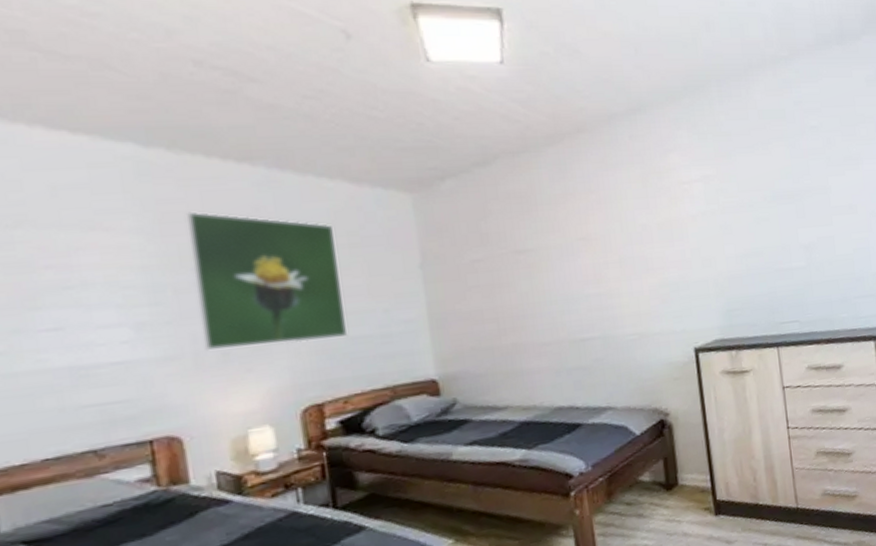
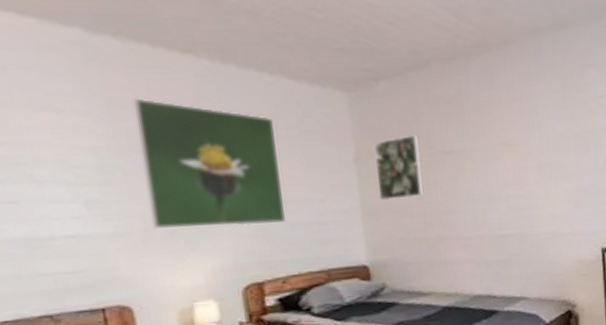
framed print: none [441,234,497,307] -> present [374,134,424,200]

